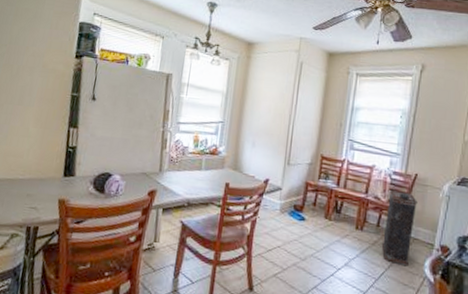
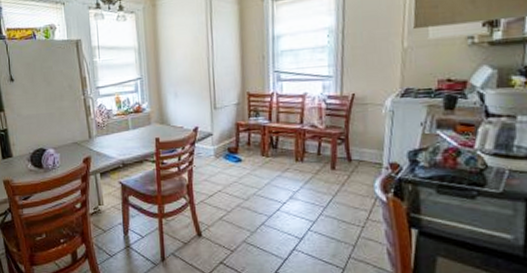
oil can: present [381,189,418,267] -> none [325,114,359,190]

